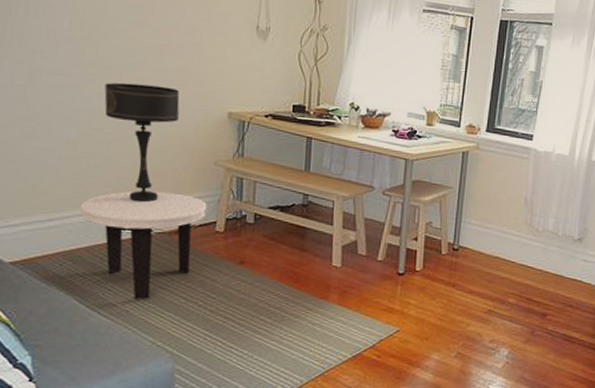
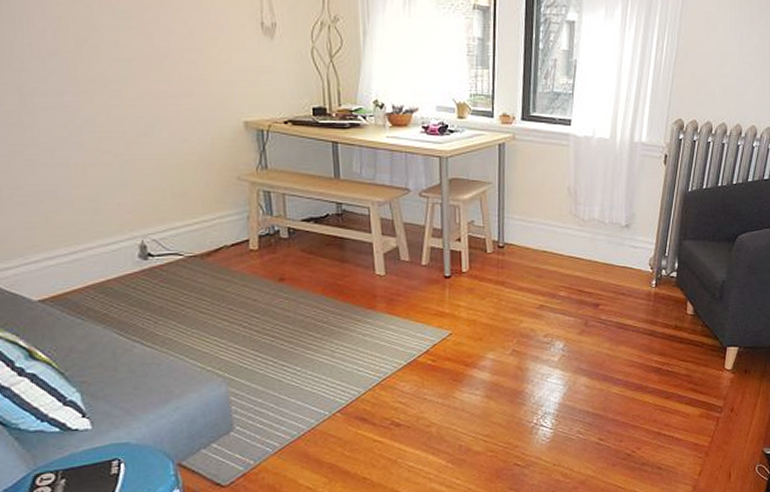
side table: present [80,191,207,299] -> none [102,213,237,326]
table lamp: present [104,82,180,203] -> none [105,98,191,227]

